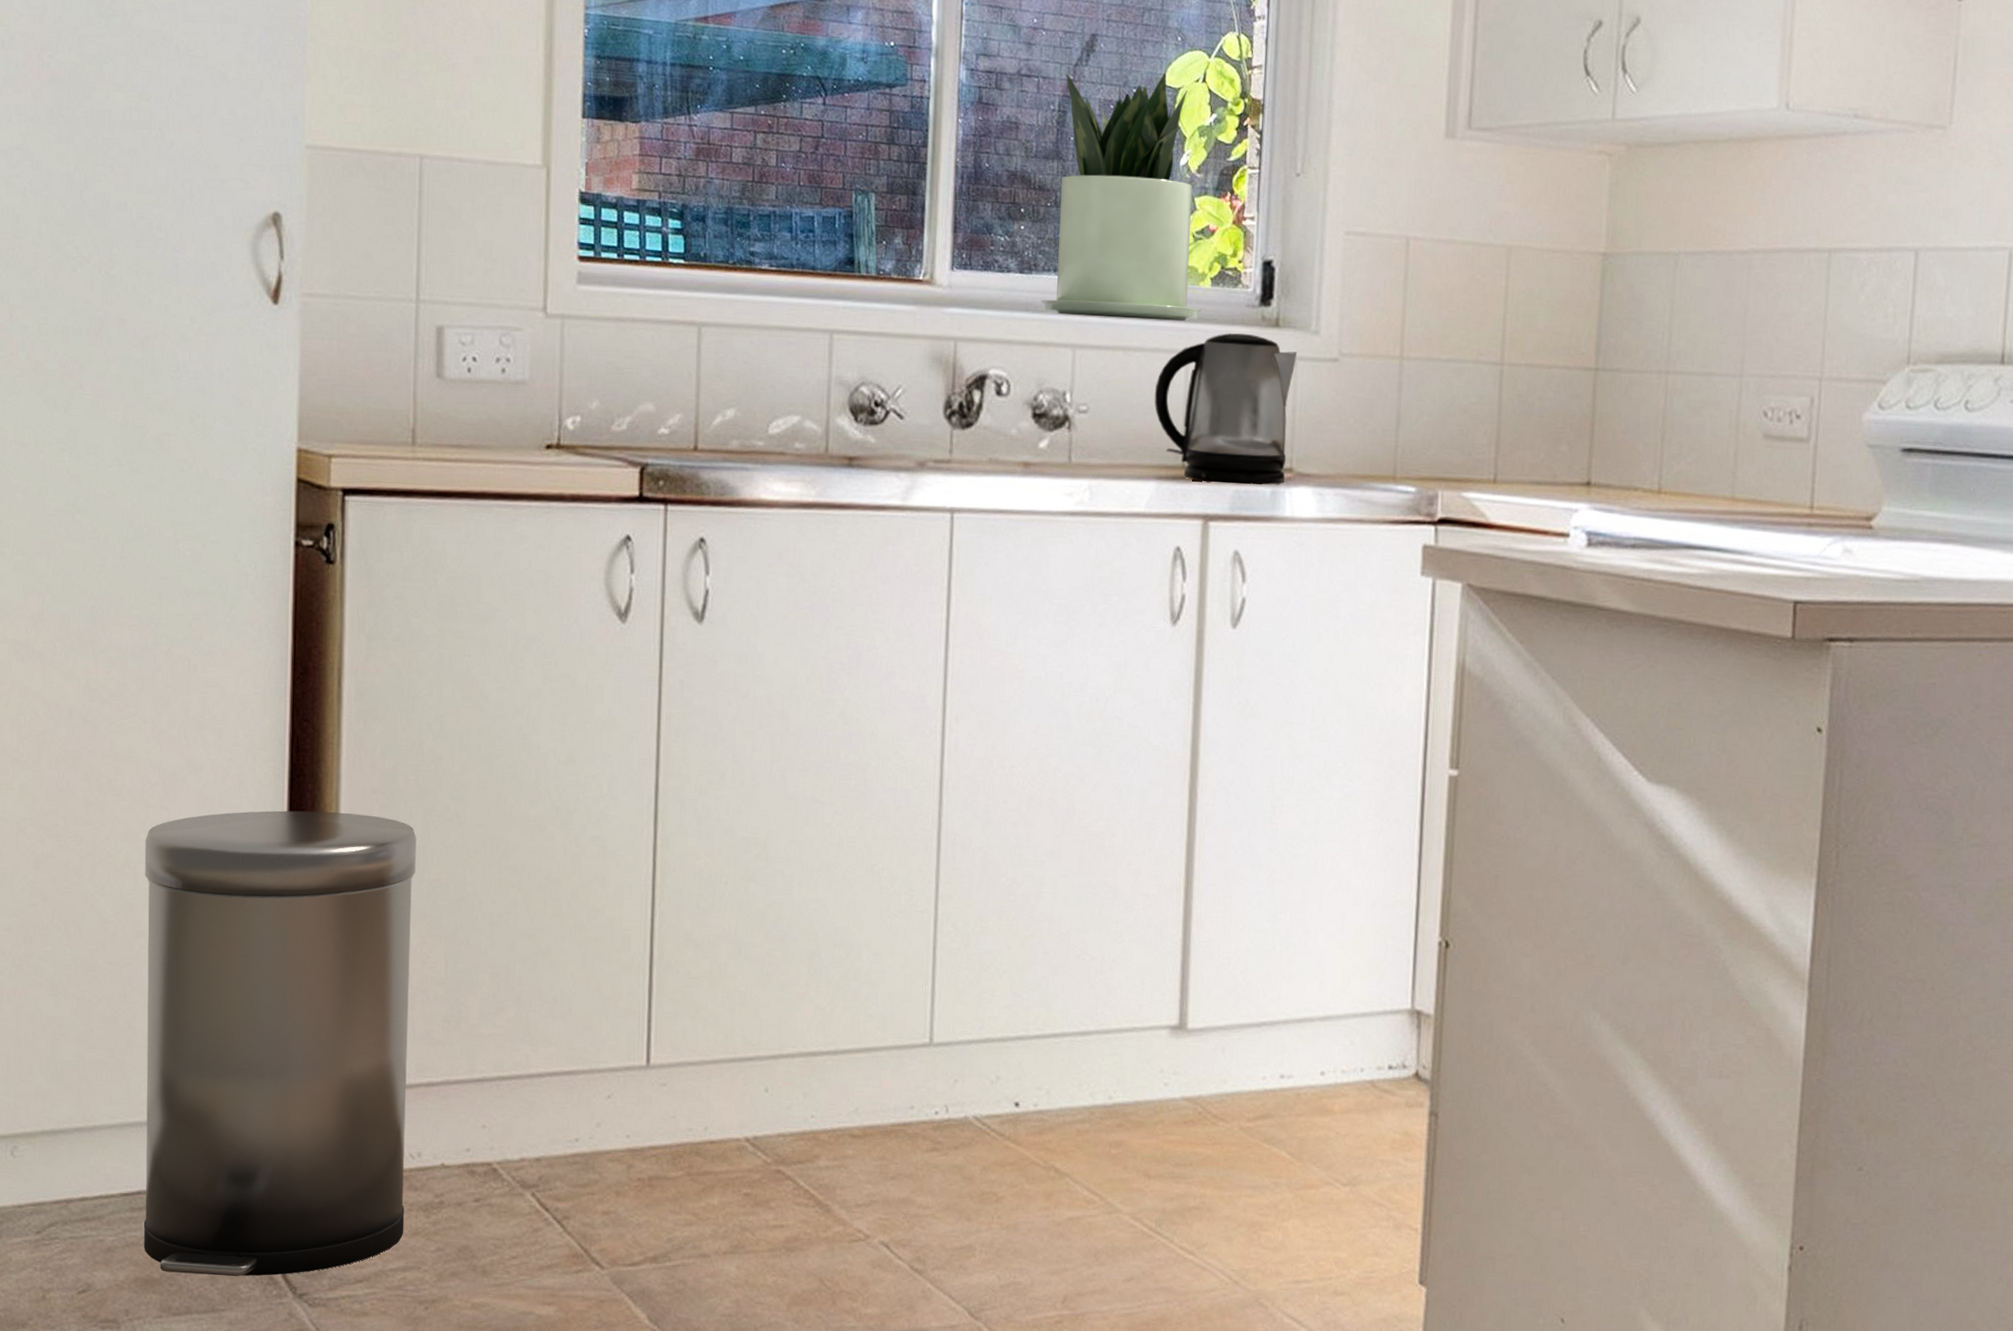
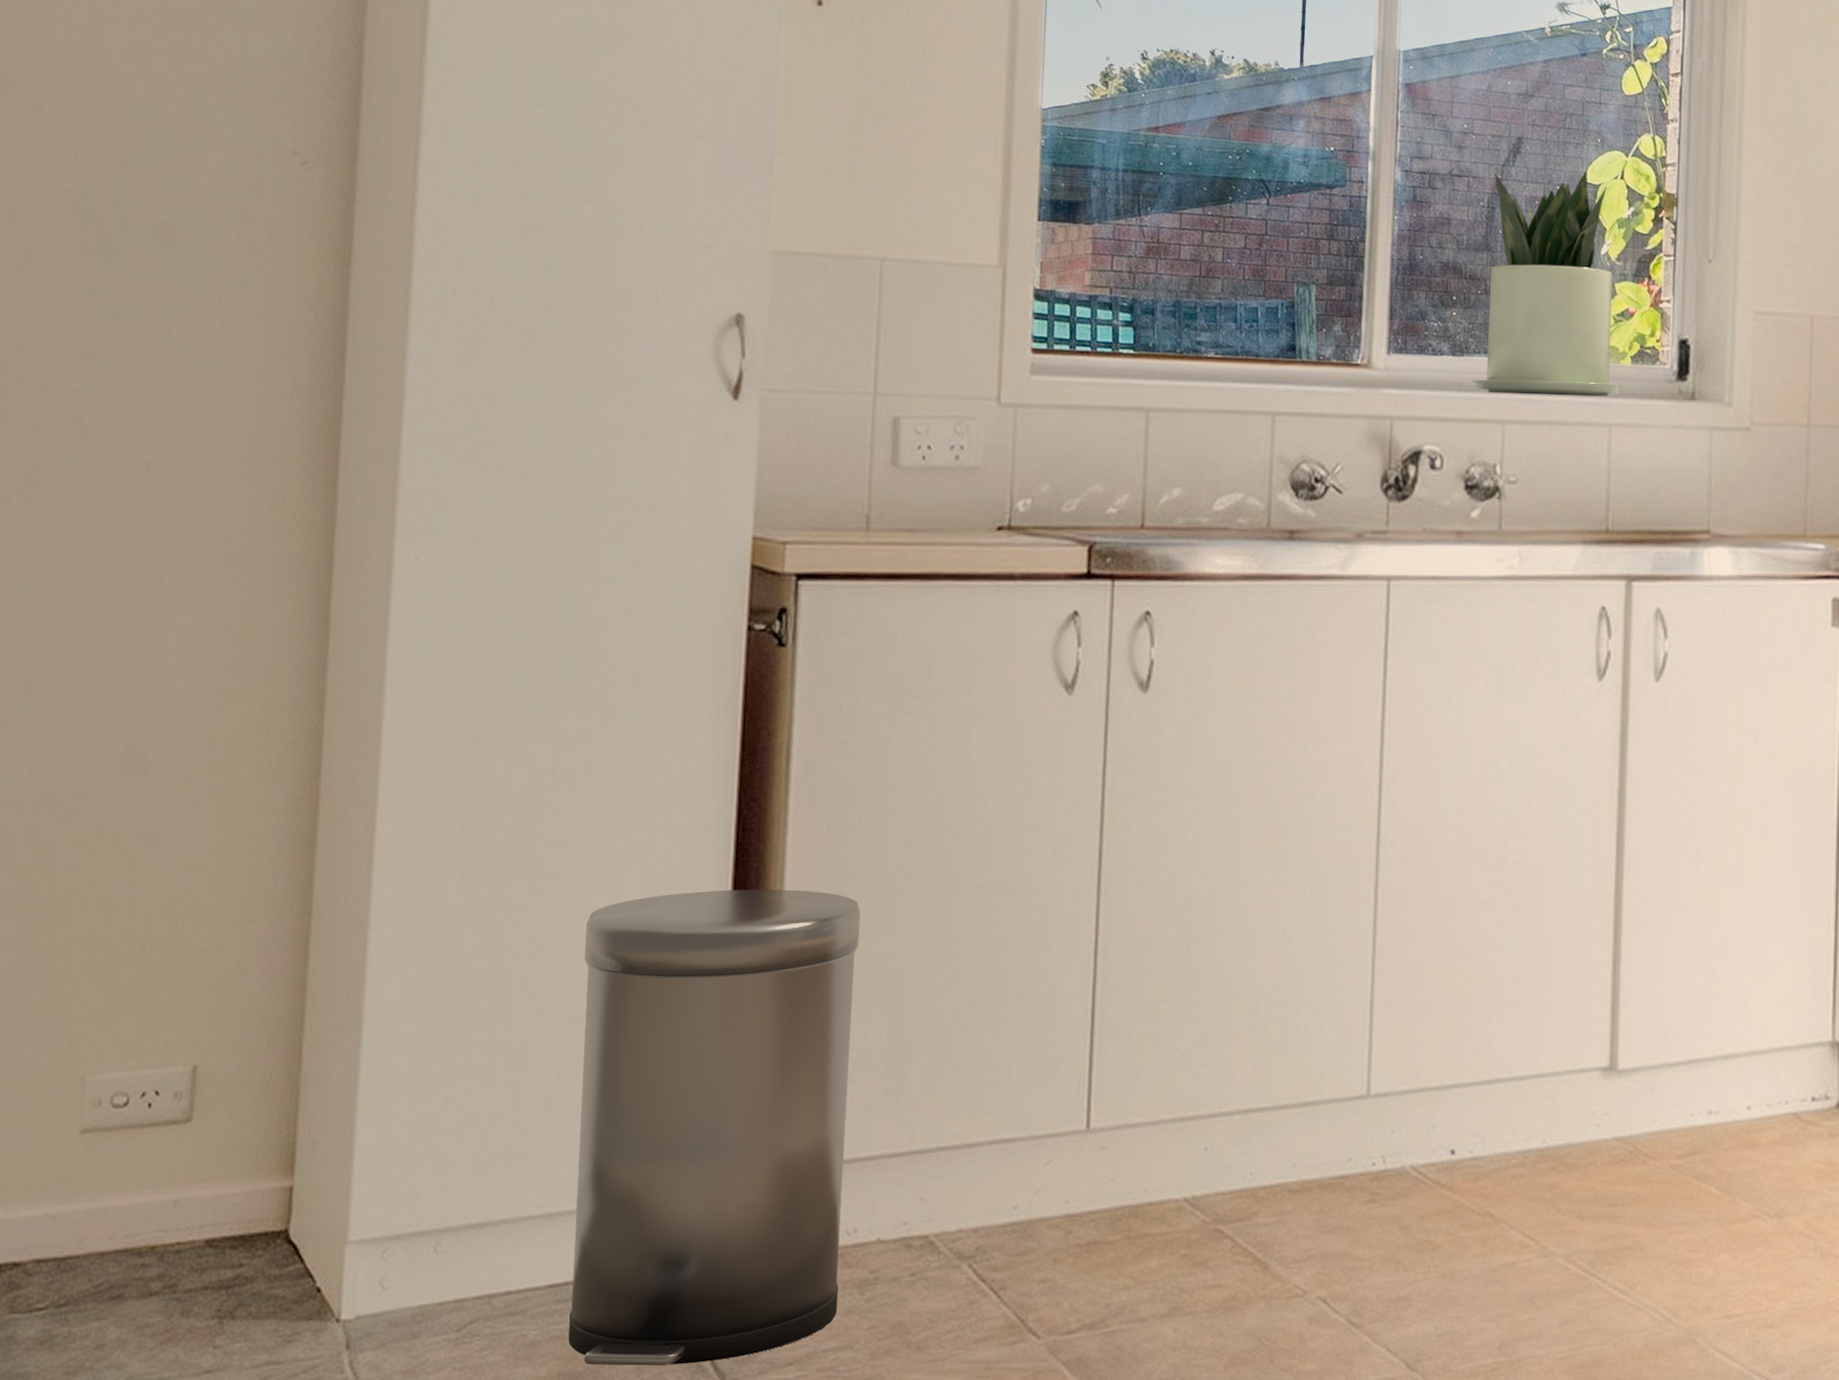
kettle: present [1154,333,1298,485] -> none [1579,406,1713,547]

